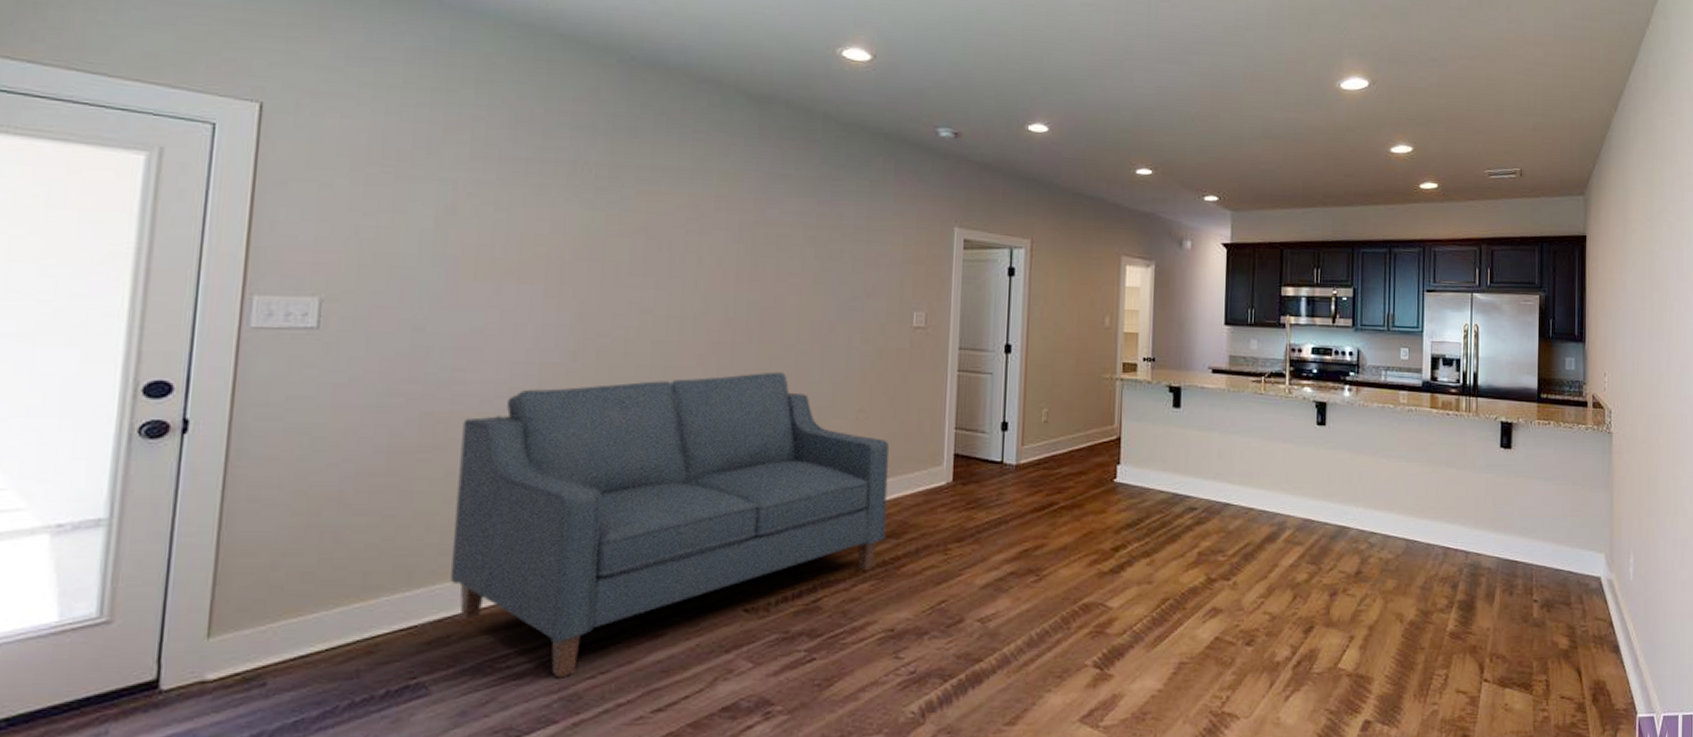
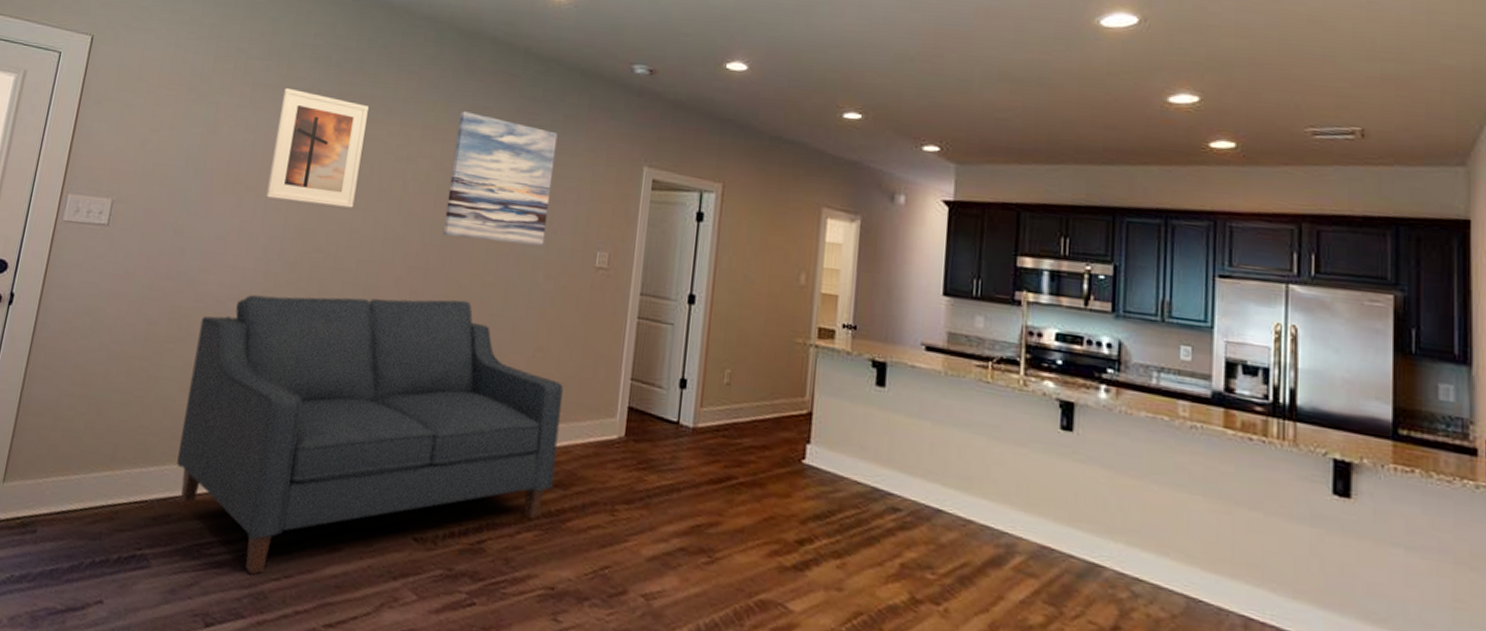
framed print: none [531,159,649,288] -> present [266,87,369,208]
wall art: none [748,179,865,312] -> present [443,111,558,247]

